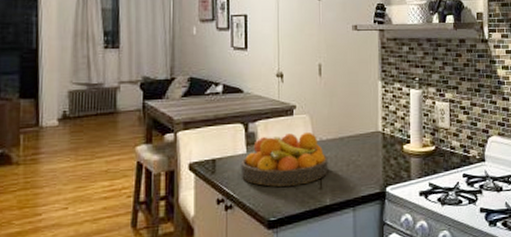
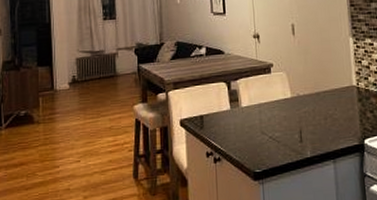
fruit bowl: present [240,131,328,187] -> none [225,88,307,141]

